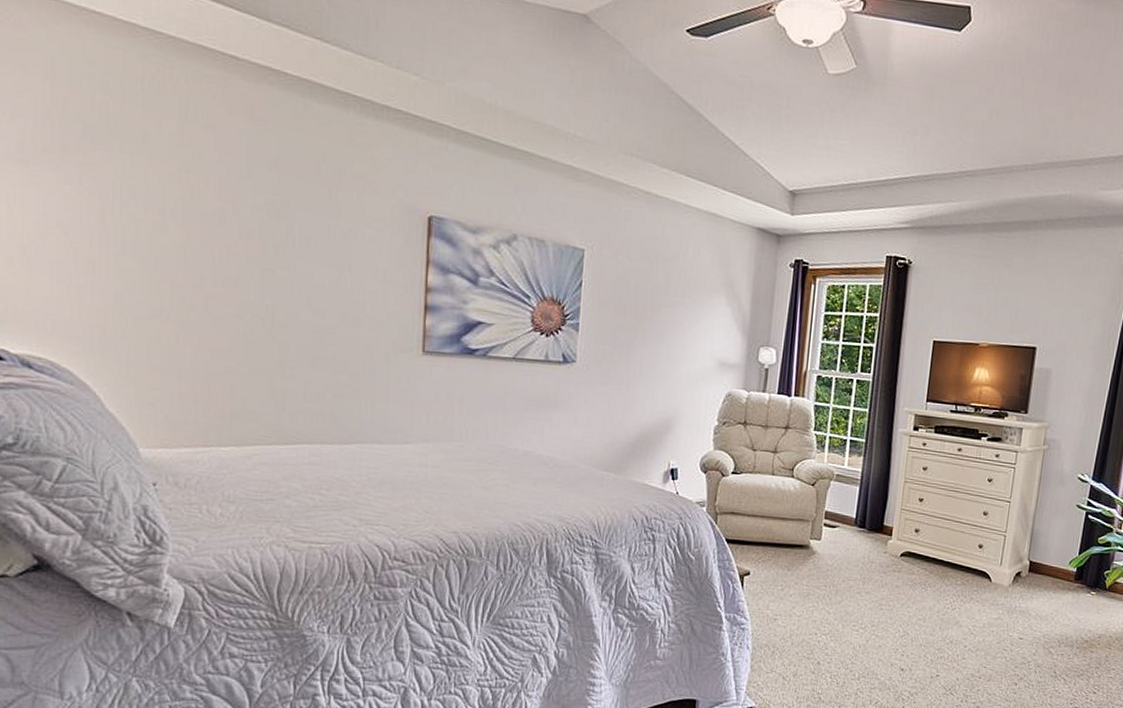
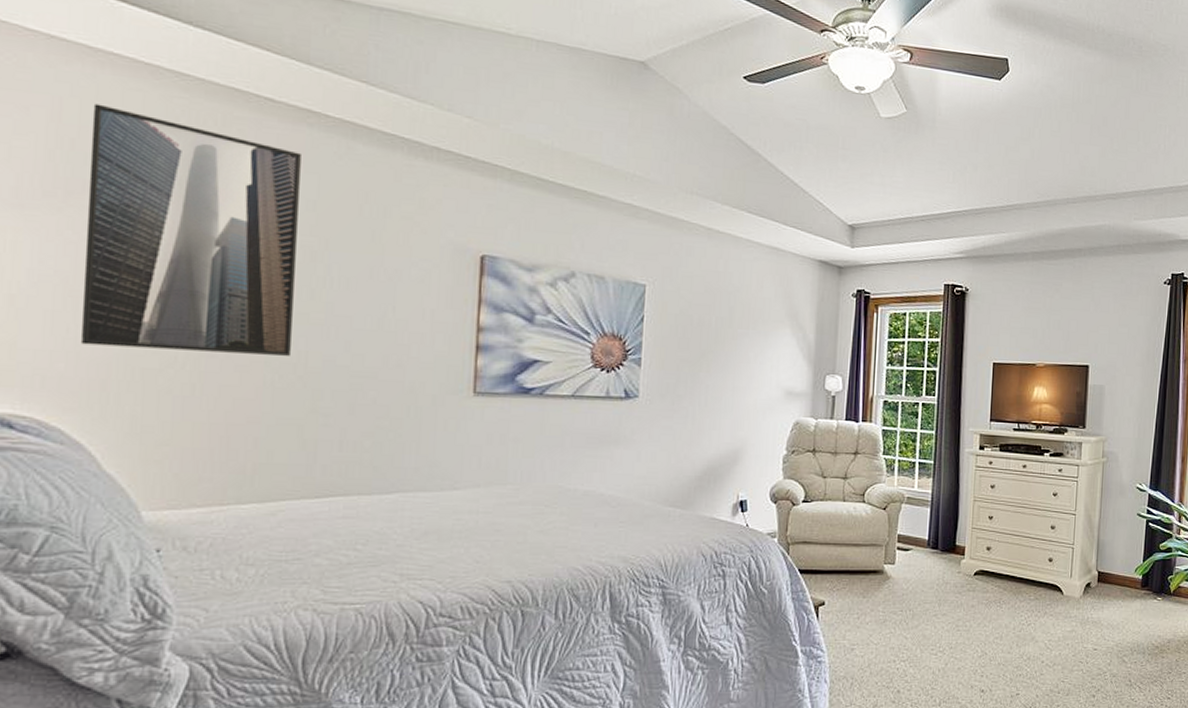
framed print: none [81,62,263,310] -> present [80,103,301,356]

